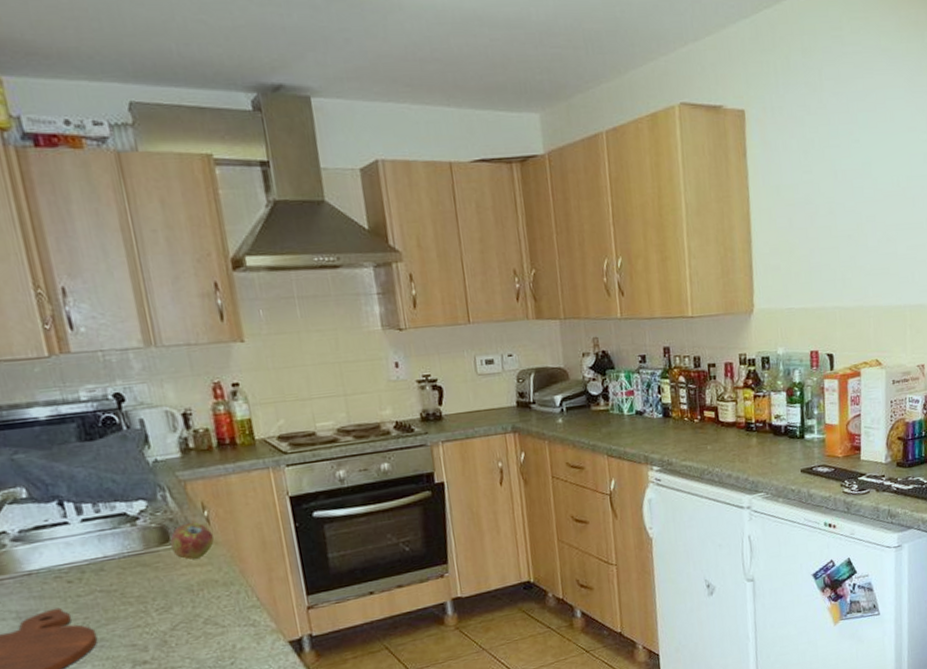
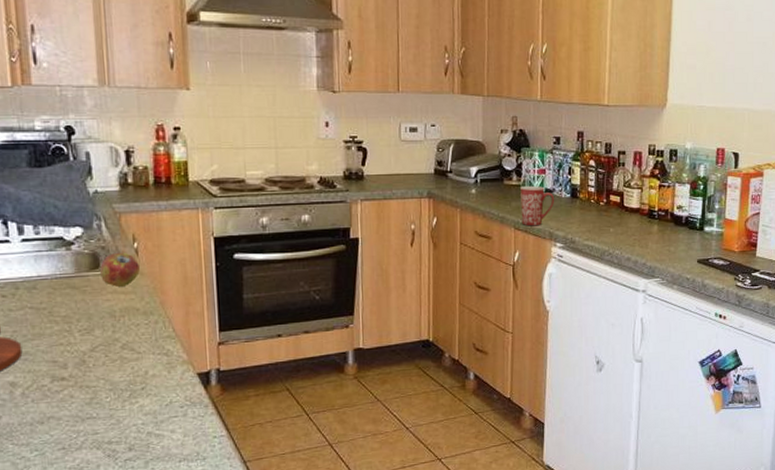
mug: none [608,408,647,452] -> present [519,185,555,226]

